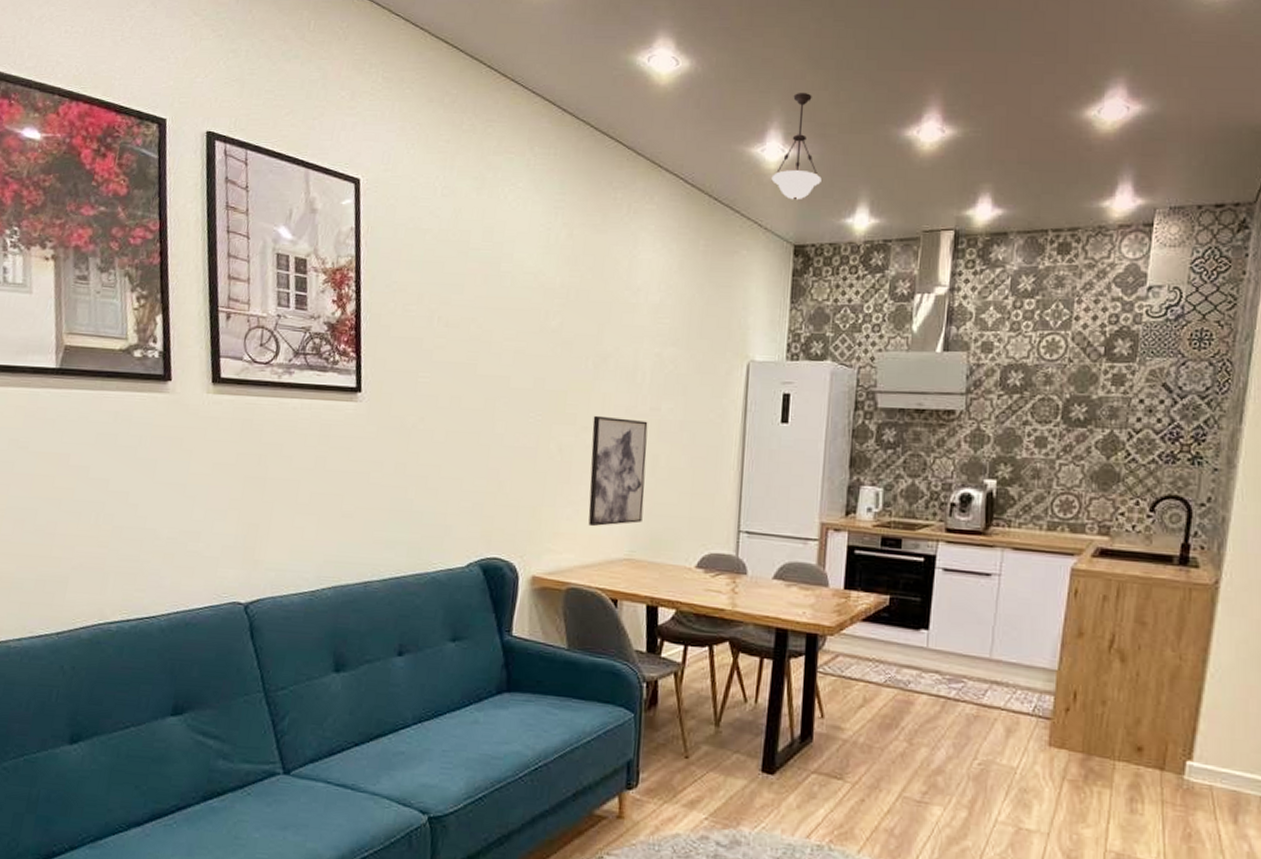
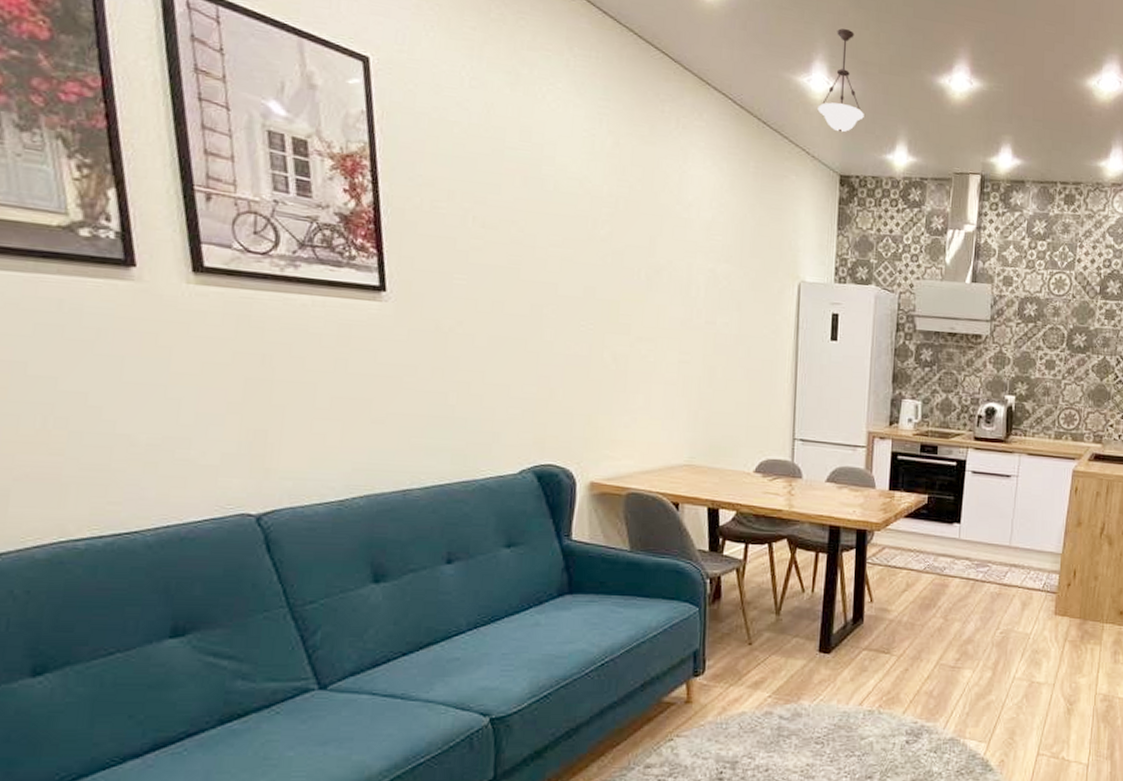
wall art: present [588,415,648,527] -> none [646,326,704,434]

